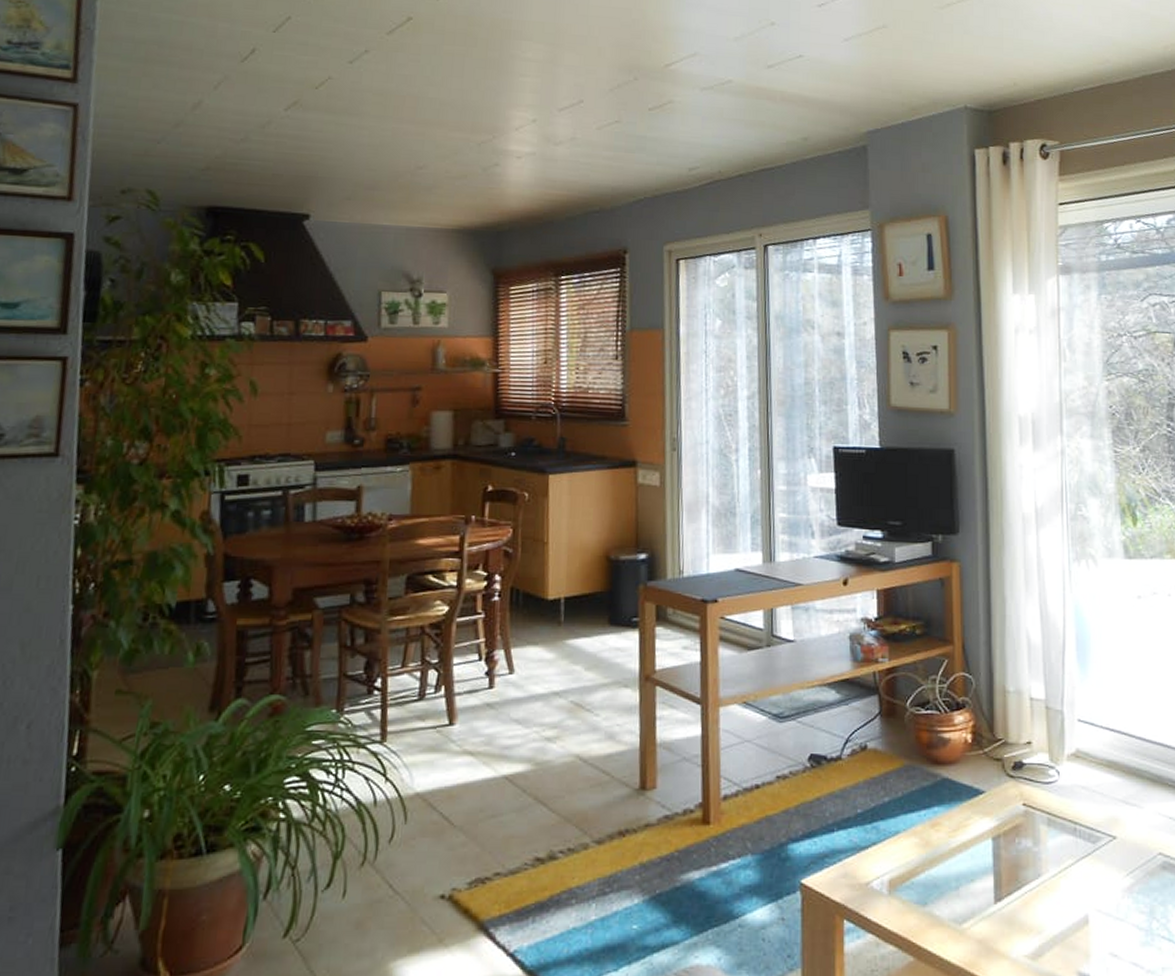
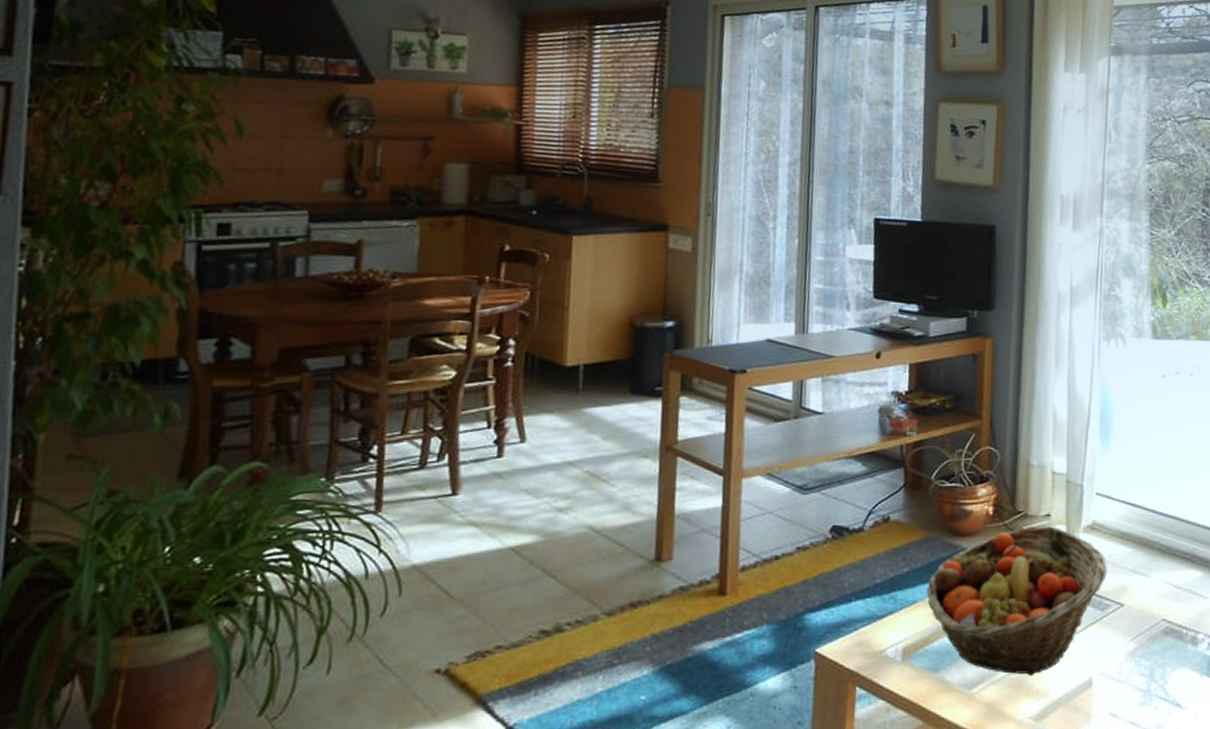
fruit basket: none [909,754,1096,912] -> present [926,526,1107,677]

